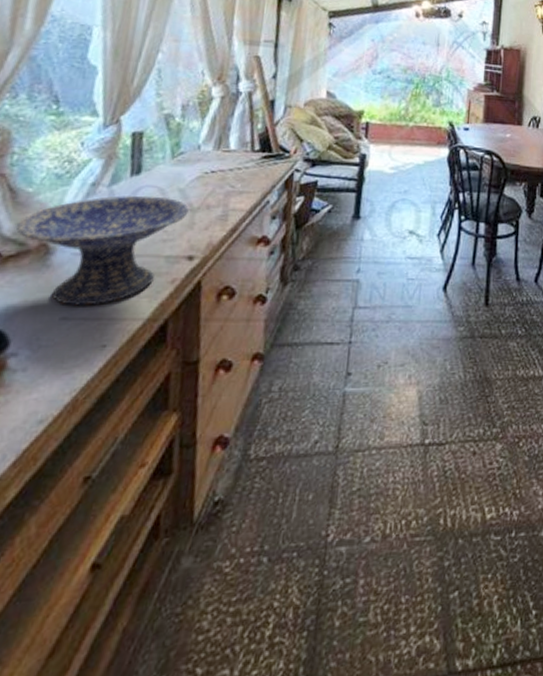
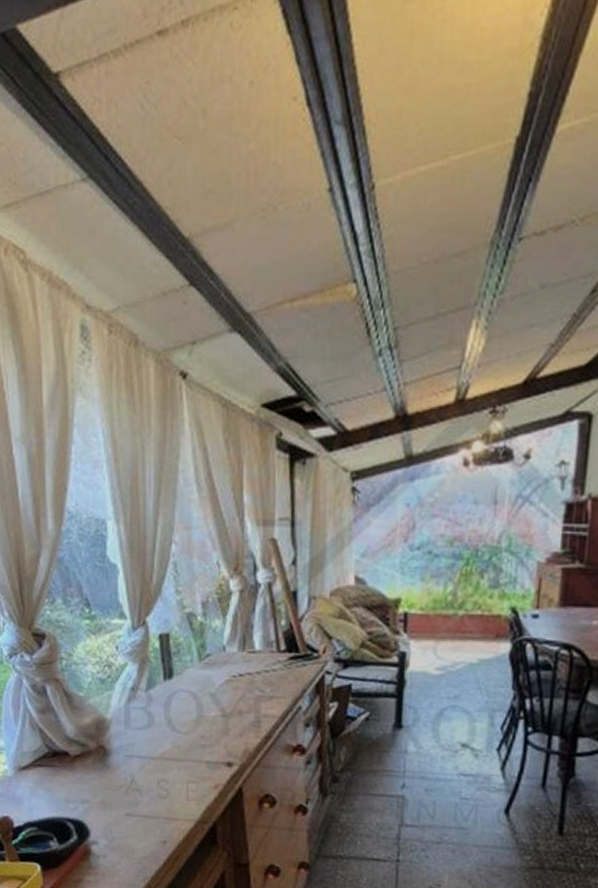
decorative bowl: present [17,195,189,306] -> none [77,700,222,805]

